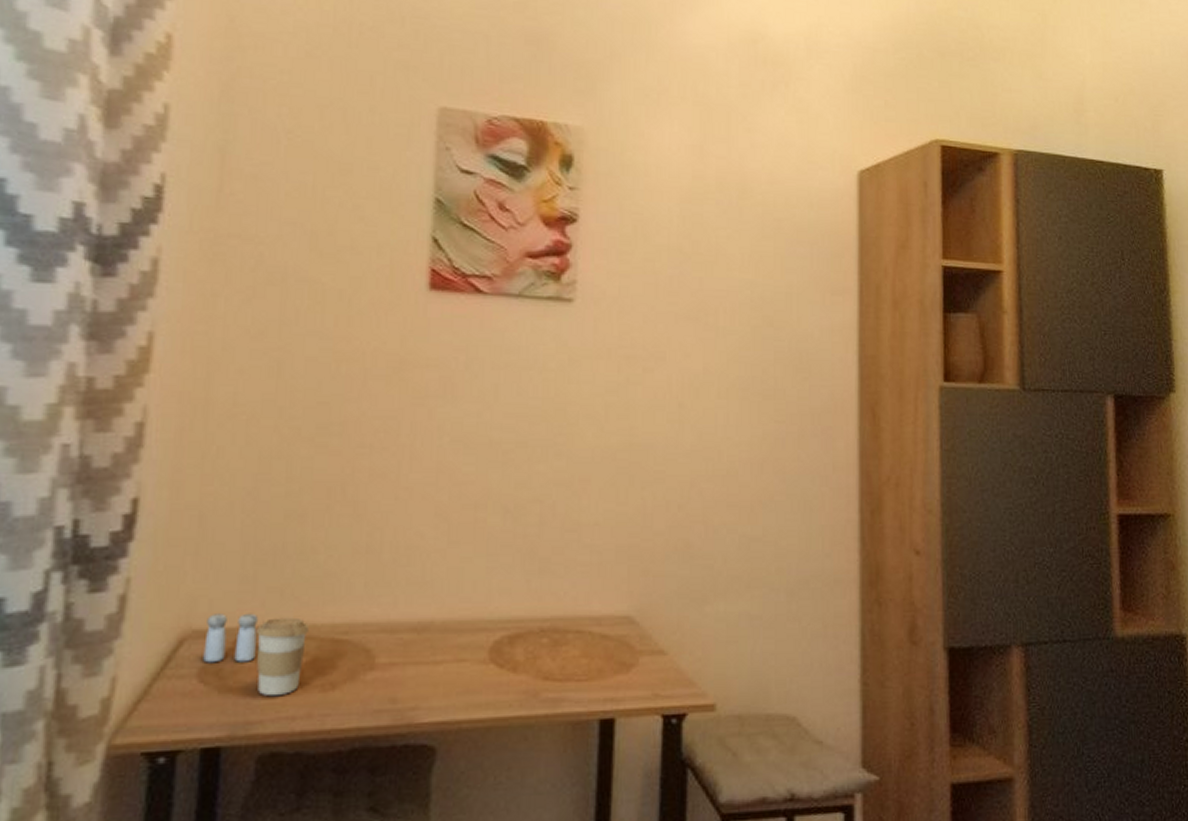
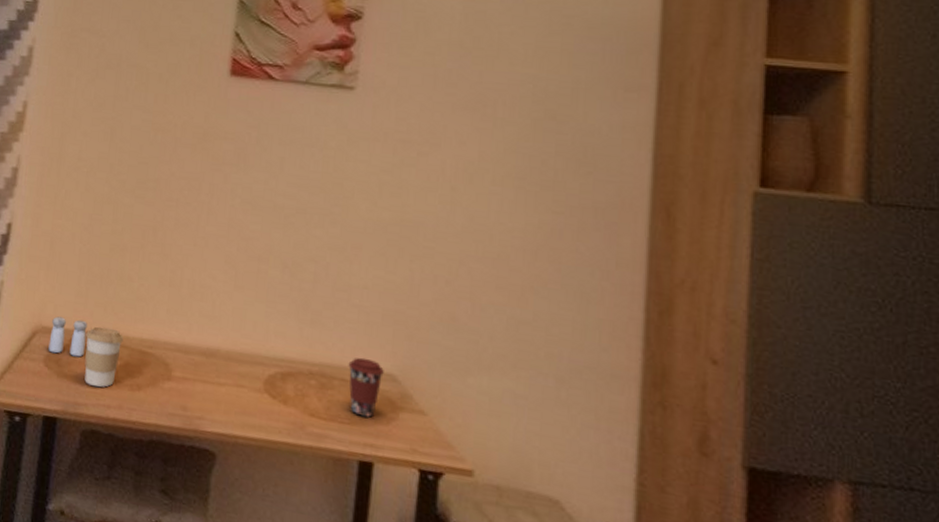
coffee cup: none [582,603,621,669] -> present [348,357,384,418]

